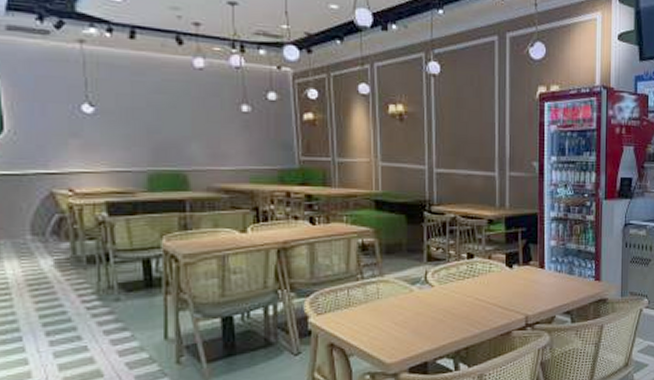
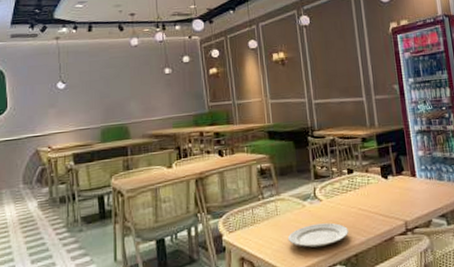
plate: none [388,311,461,338] -> present [287,223,348,248]

